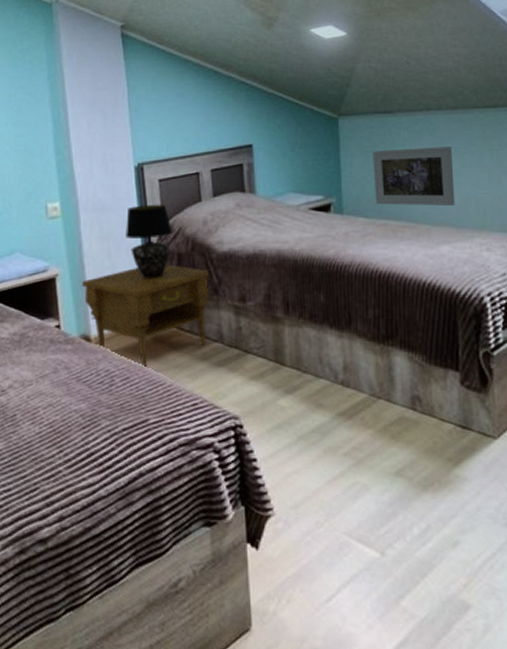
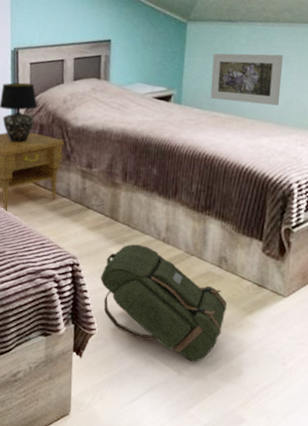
backpack: none [271,392,429,537] -> present [100,244,228,362]

